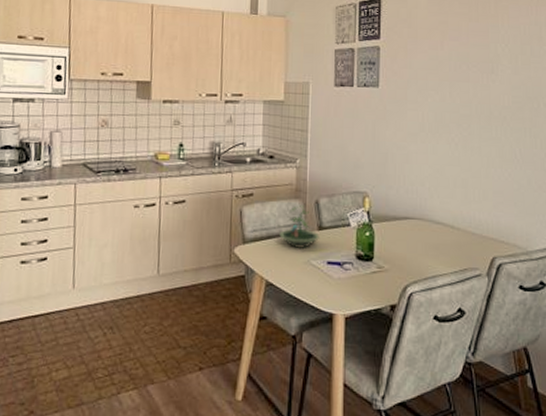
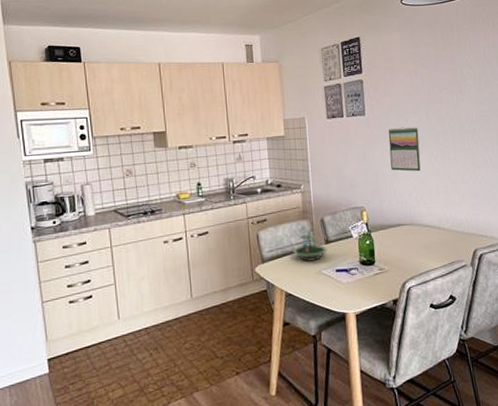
calendar: none [403,105,439,159] -> present [388,126,421,172]

